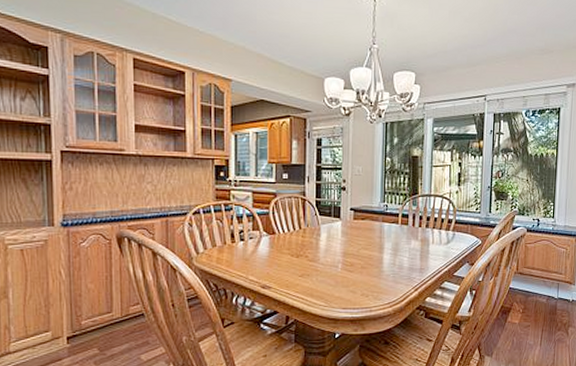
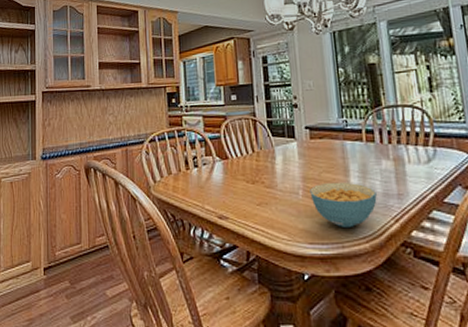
cereal bowl: none [348,257,403,295] -> present [310,182,377,227]

